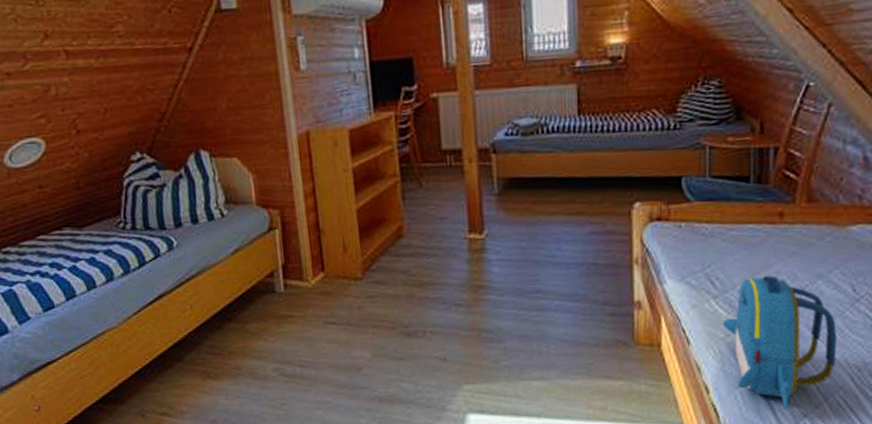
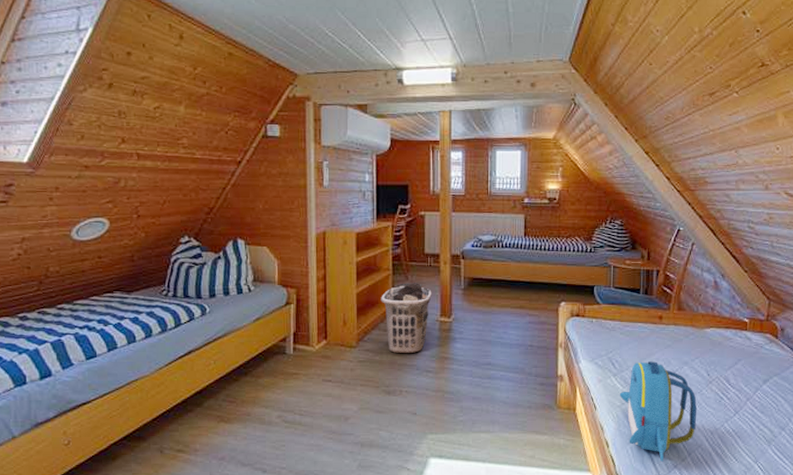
clothes hamper: none [388,189,456,285] -> present [381,282,432,354]

